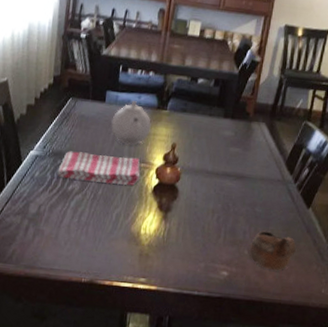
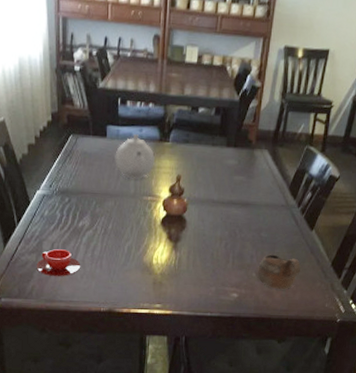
teacup: none [20,212,66,242] -> present [36,249,81,277]
dish towel: present [57,151,140,186] -> none [66,188,148,219]

